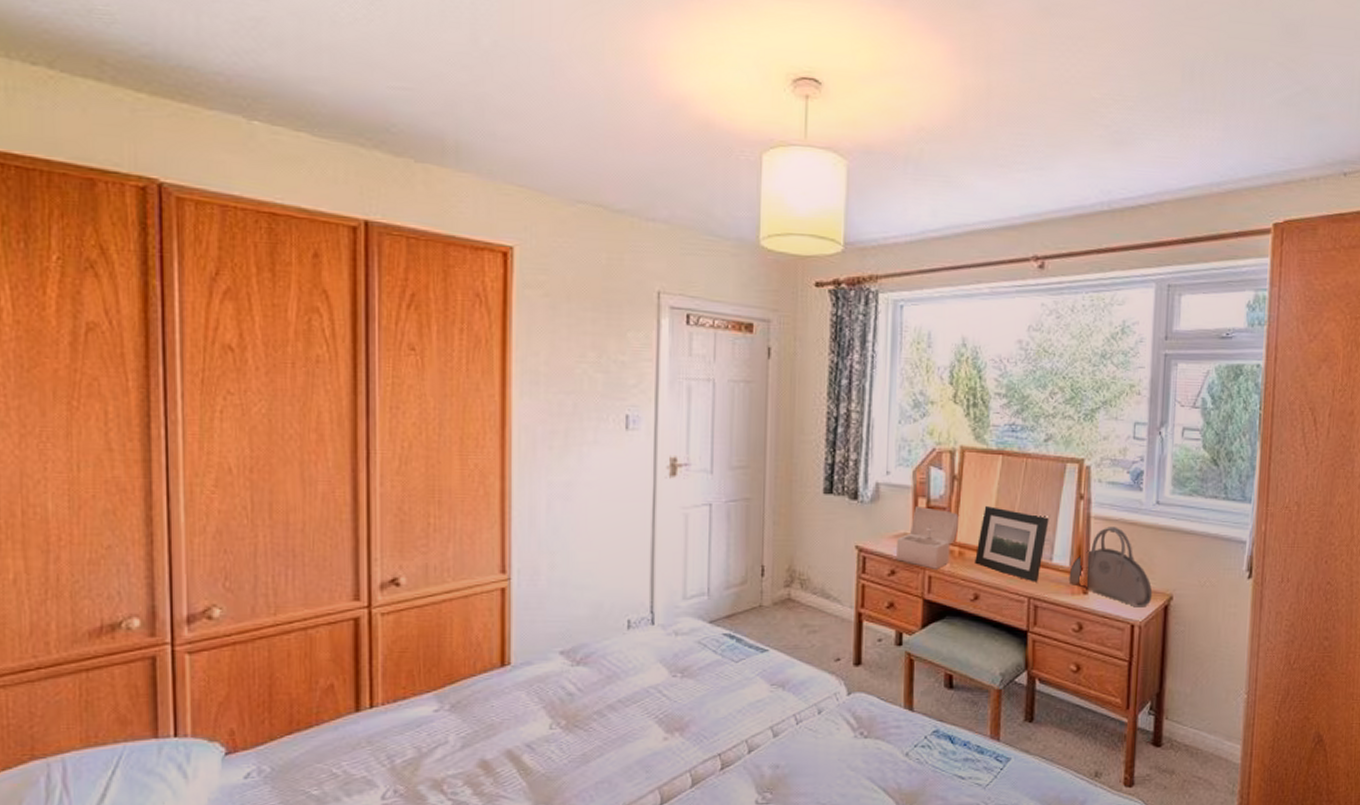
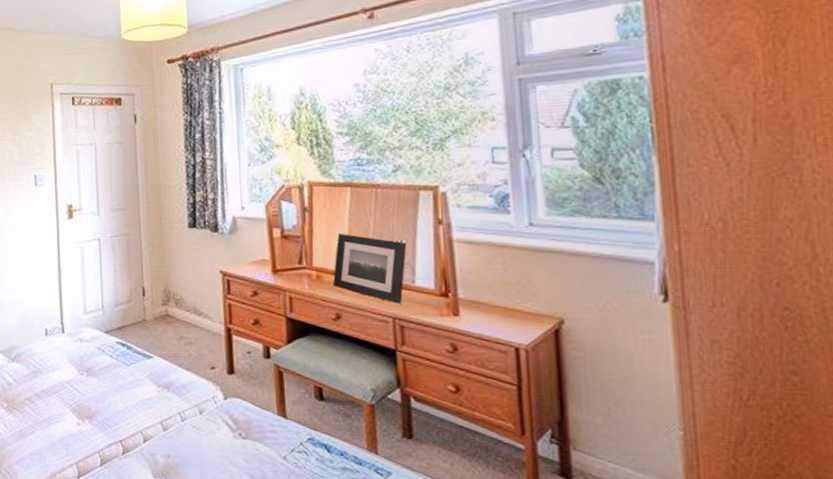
jewelry box: present [895,505,958,569] -> none [256,235,314,291]
handbag: present [1069,527,1153,608] -> none [435,250,538,331]

